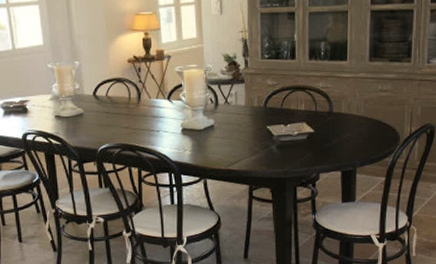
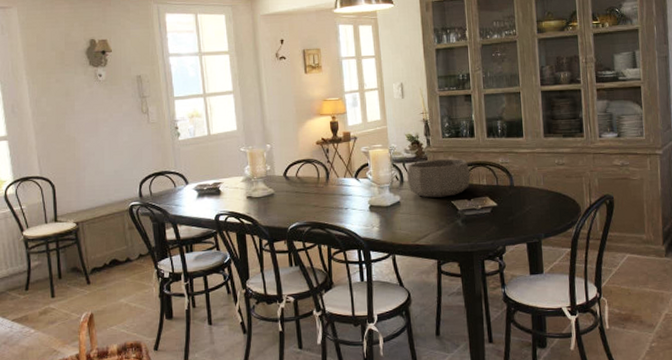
decorative bowl: none [223,82,289,122] -> present [407,159,471,198]

